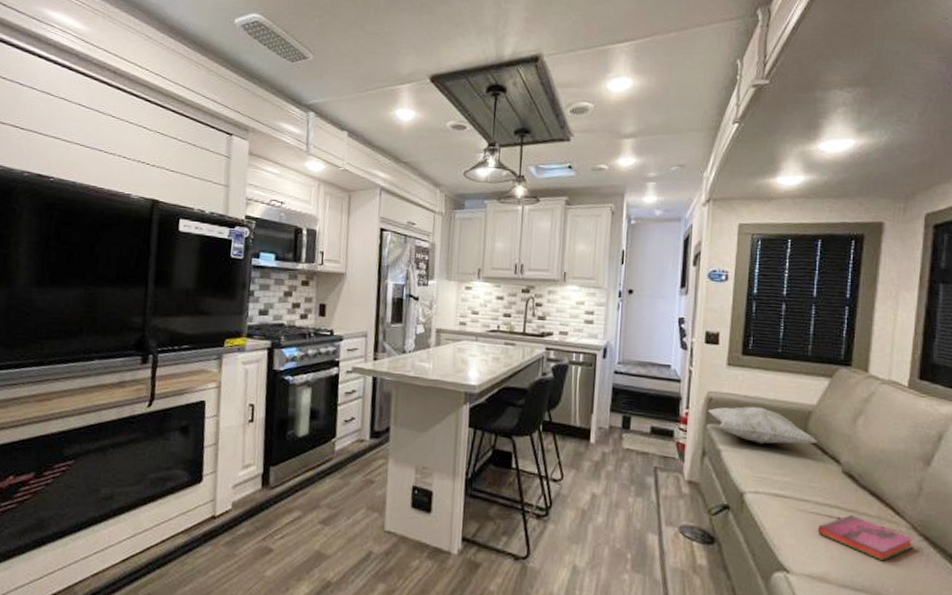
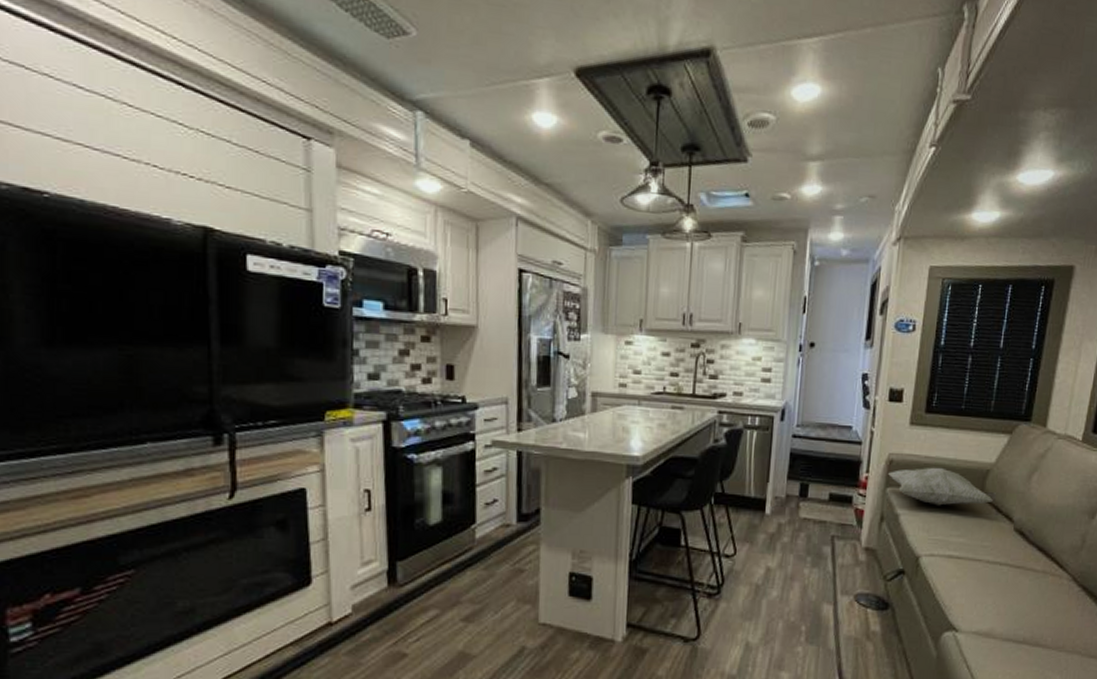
hardback book: present [817,514,914,562] -> none [987,570,1073,613]

